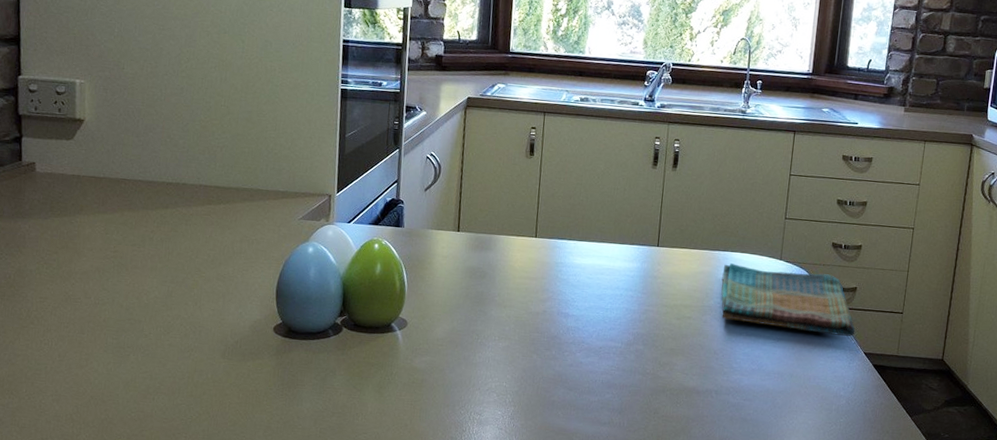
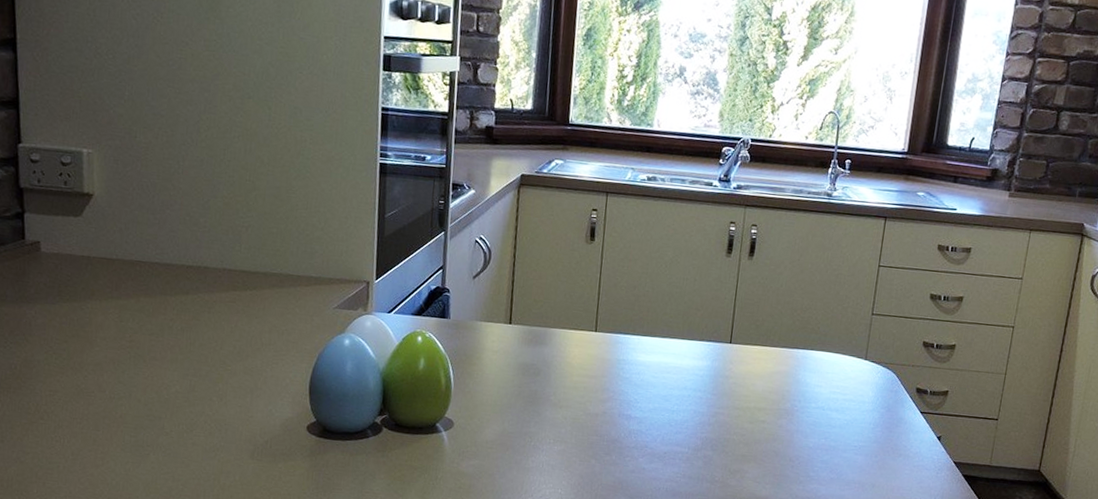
dish towel: present [721,263,856,336] -> none [799,363,945,444]

